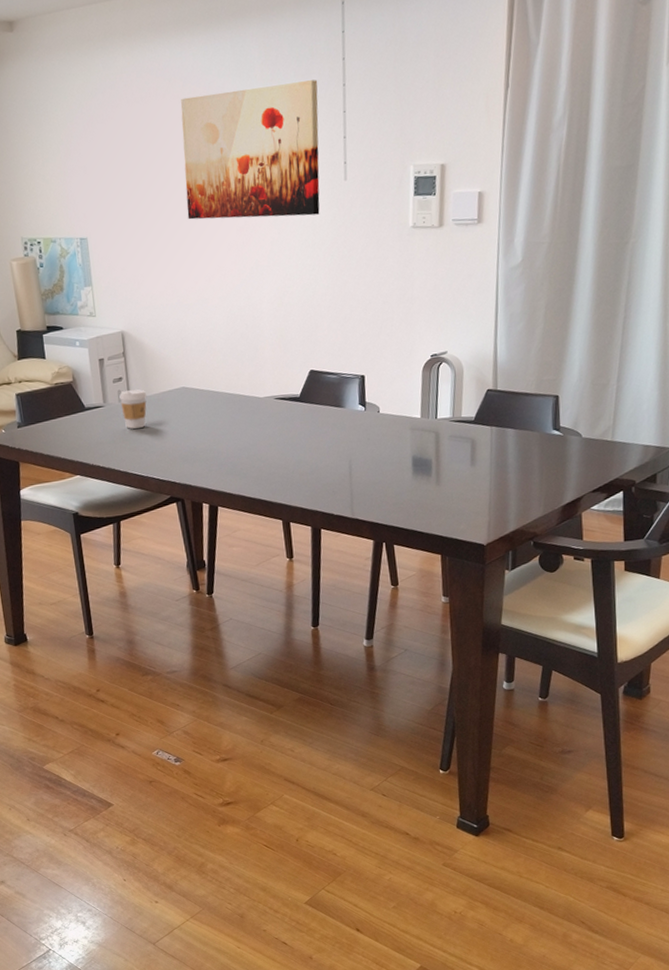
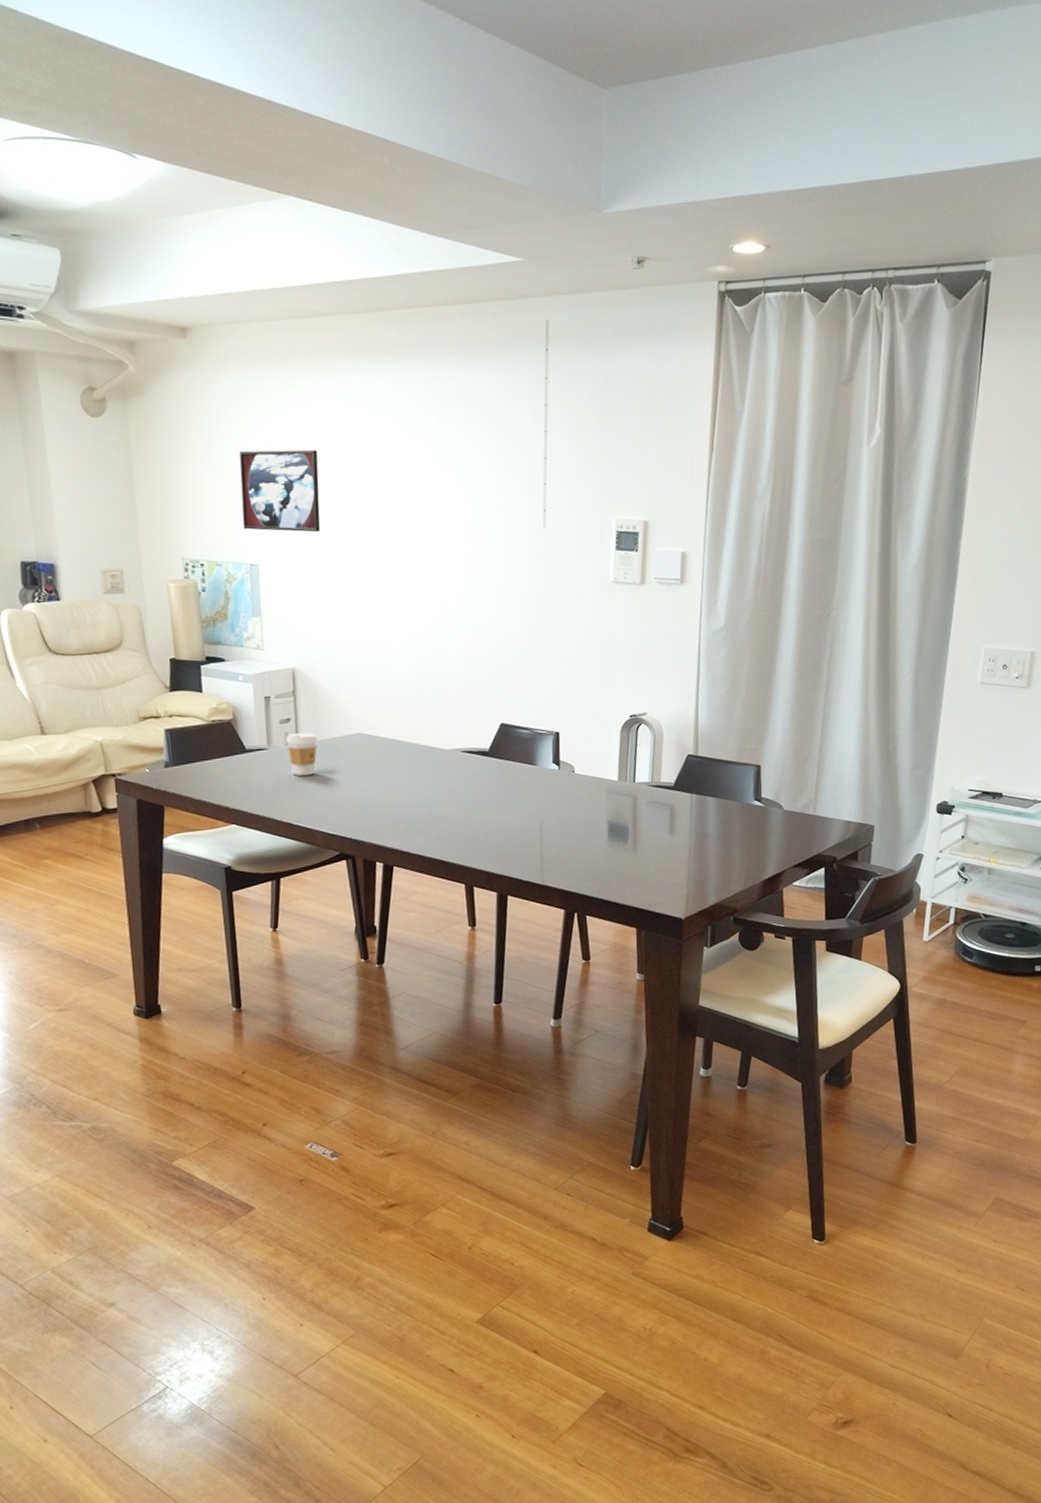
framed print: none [65,125,140,207] -> present [239,449,321,533]
wall art: present [180,79,320,220] -> none [370,423,519,561]

